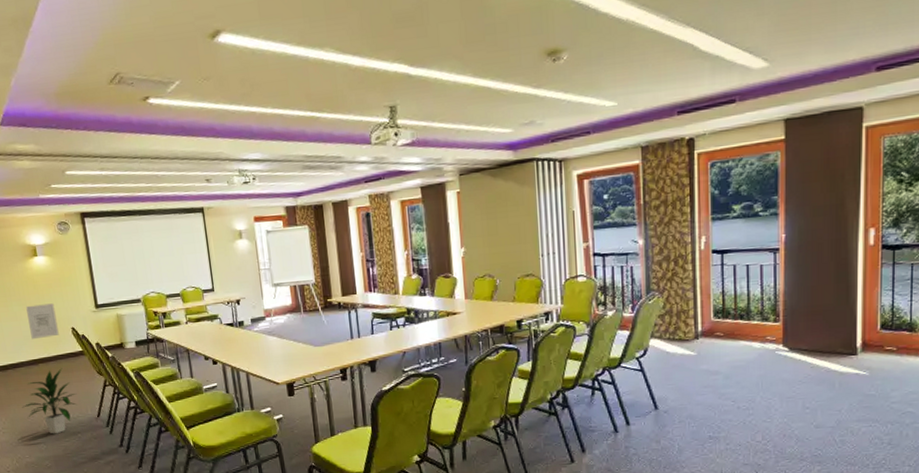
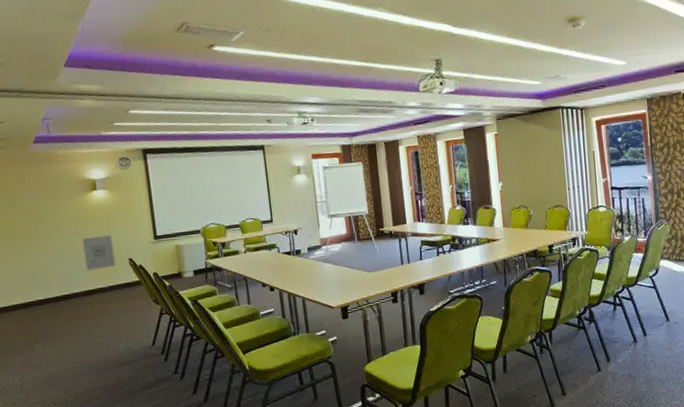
indoor plant: present [22,368,77,434] -> none [73,298,131,364]

